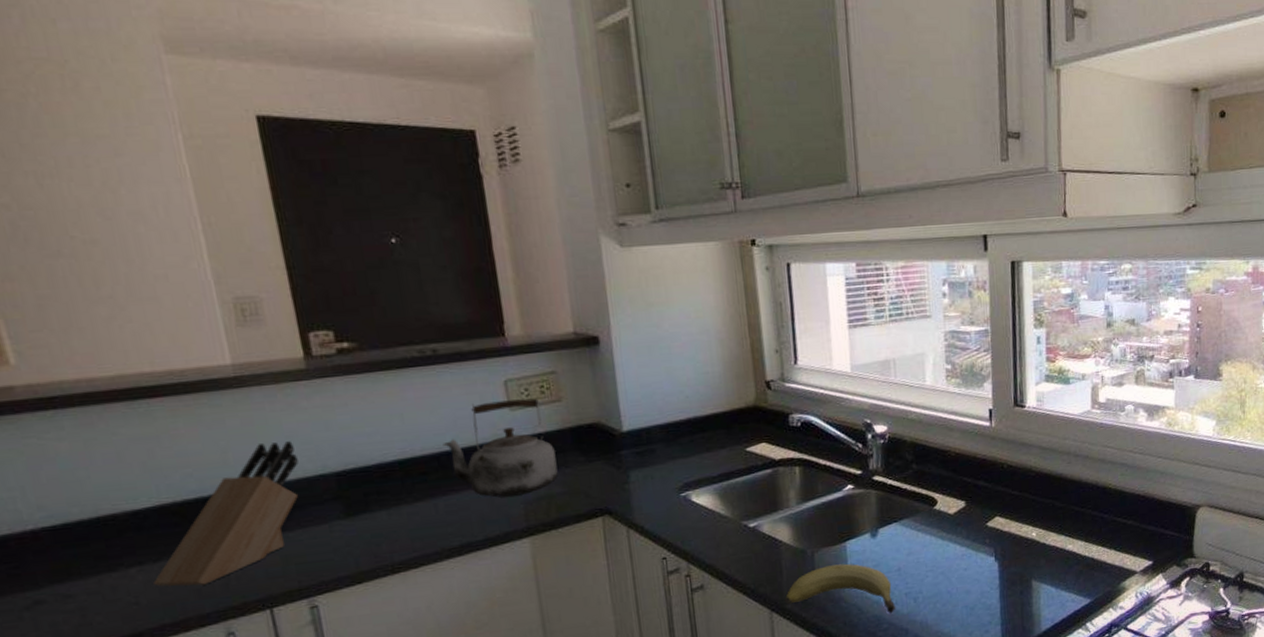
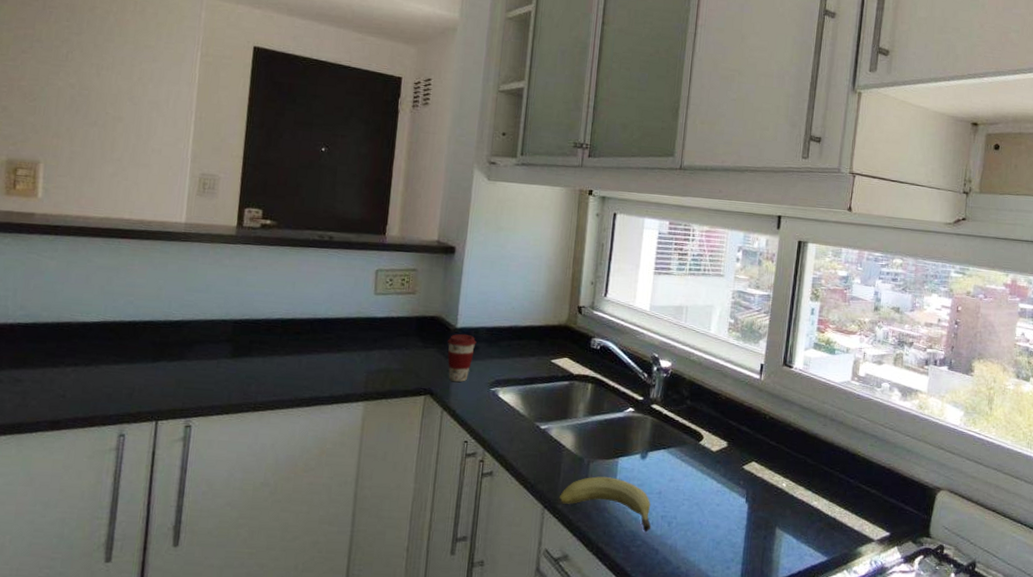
knife block: present [153,441,299,587] -> none [80,287,210,391]
kettle: present [442,396,558,498] -> none [318,284,401,365]
coffee cup: none [614,437,651,495] -> present [447,334,477,383]

